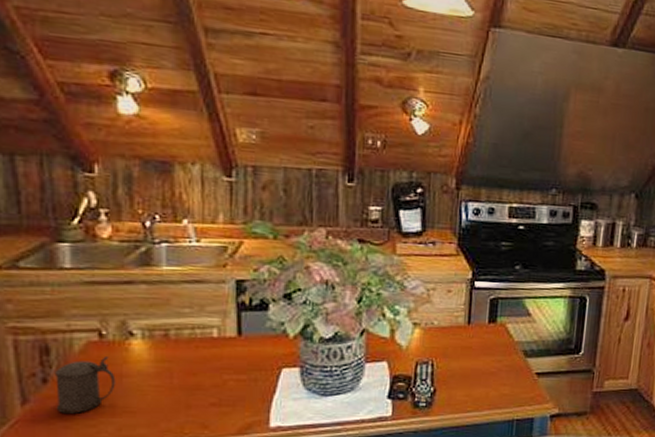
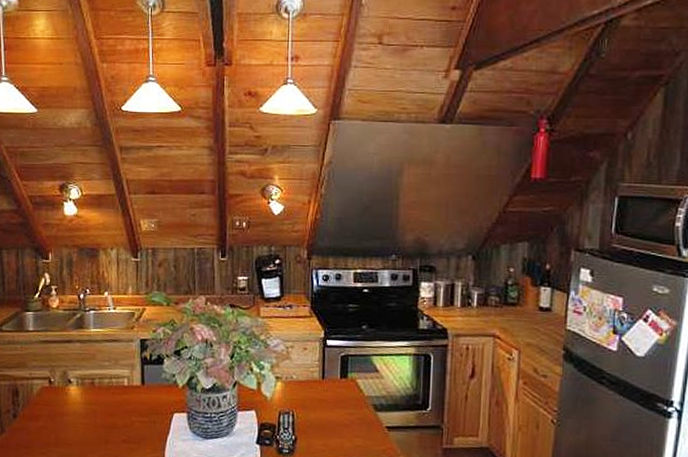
beer stein: present [54,357,116,415] -> none [21,399,59,443]

